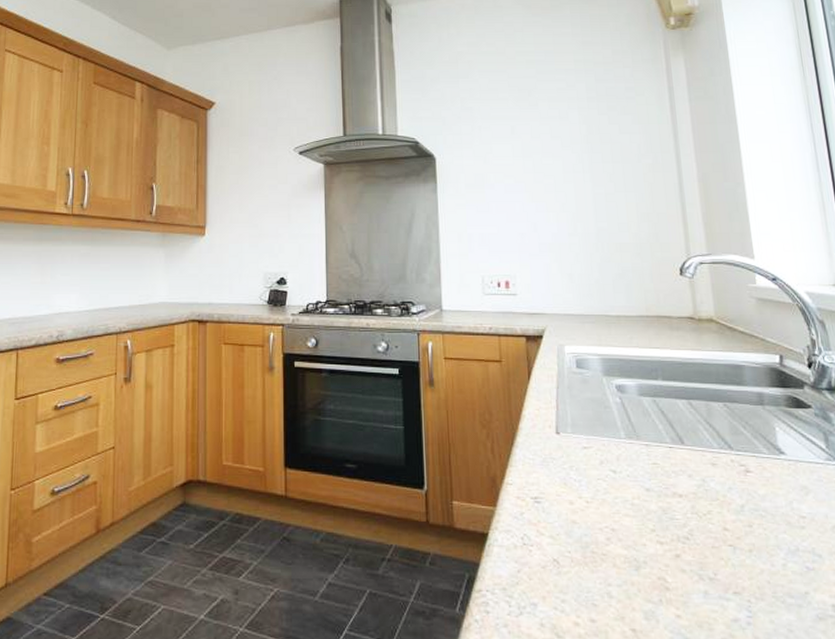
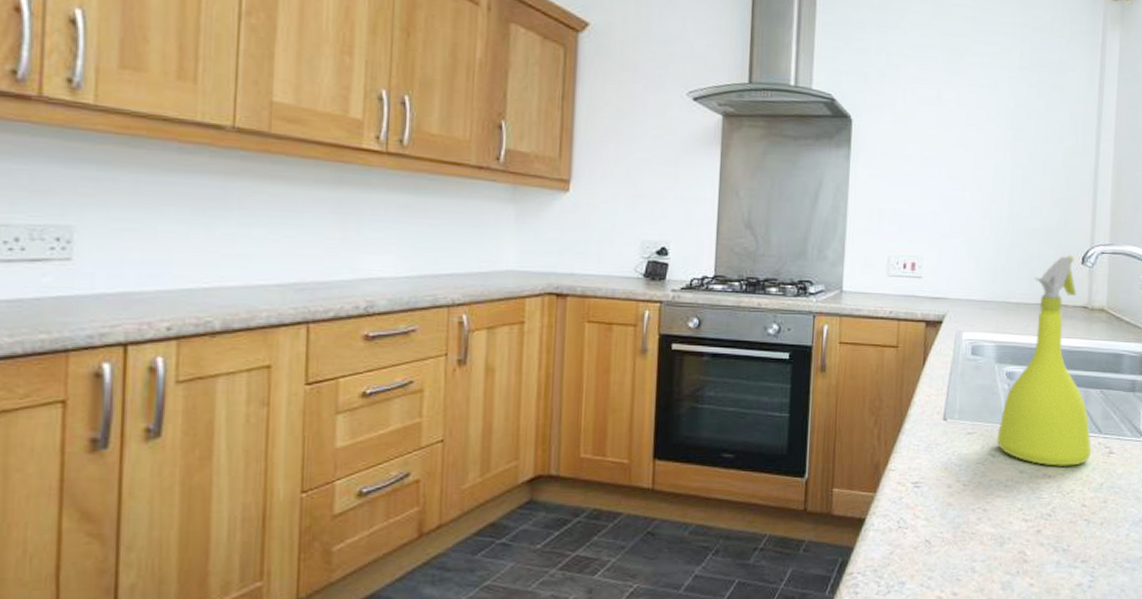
spray bottle: none [615,267,725,486] -> present [996,255,1092,467]

